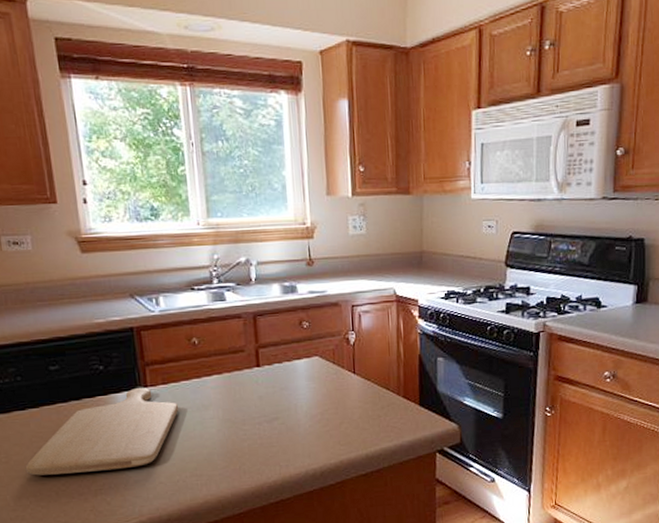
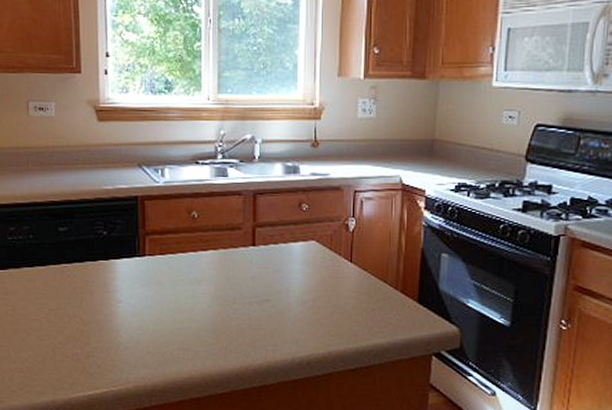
chopping board: present [25,387,179,476] -> none [28,255,173,335]

